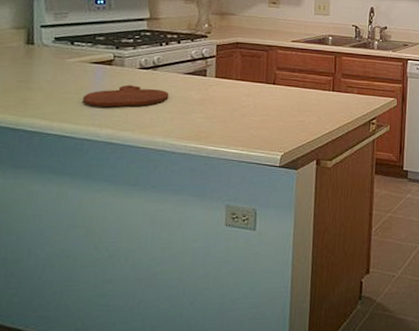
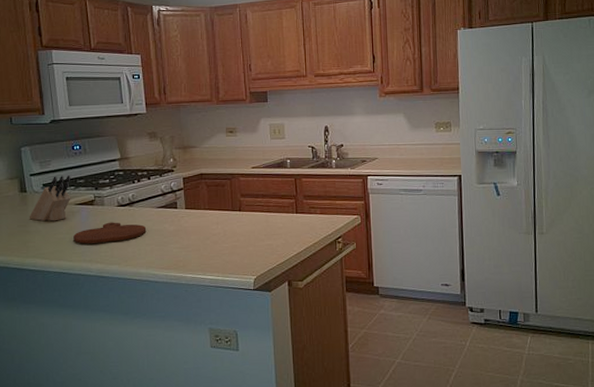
knife block: none [32,30,90,79] -> present [29,175,71,221]

